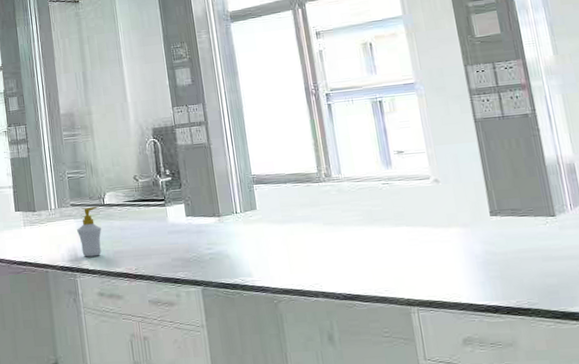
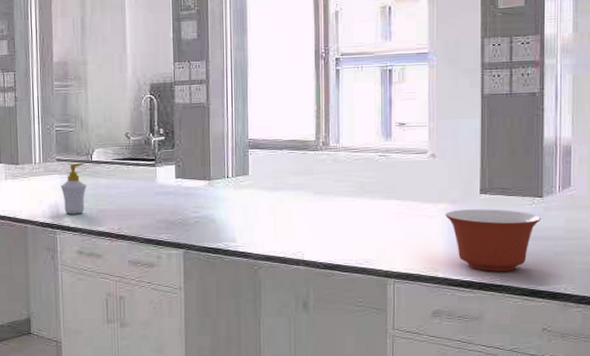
mixing bowl: none [458,230,558,295] -> present [445,209,541,271]

